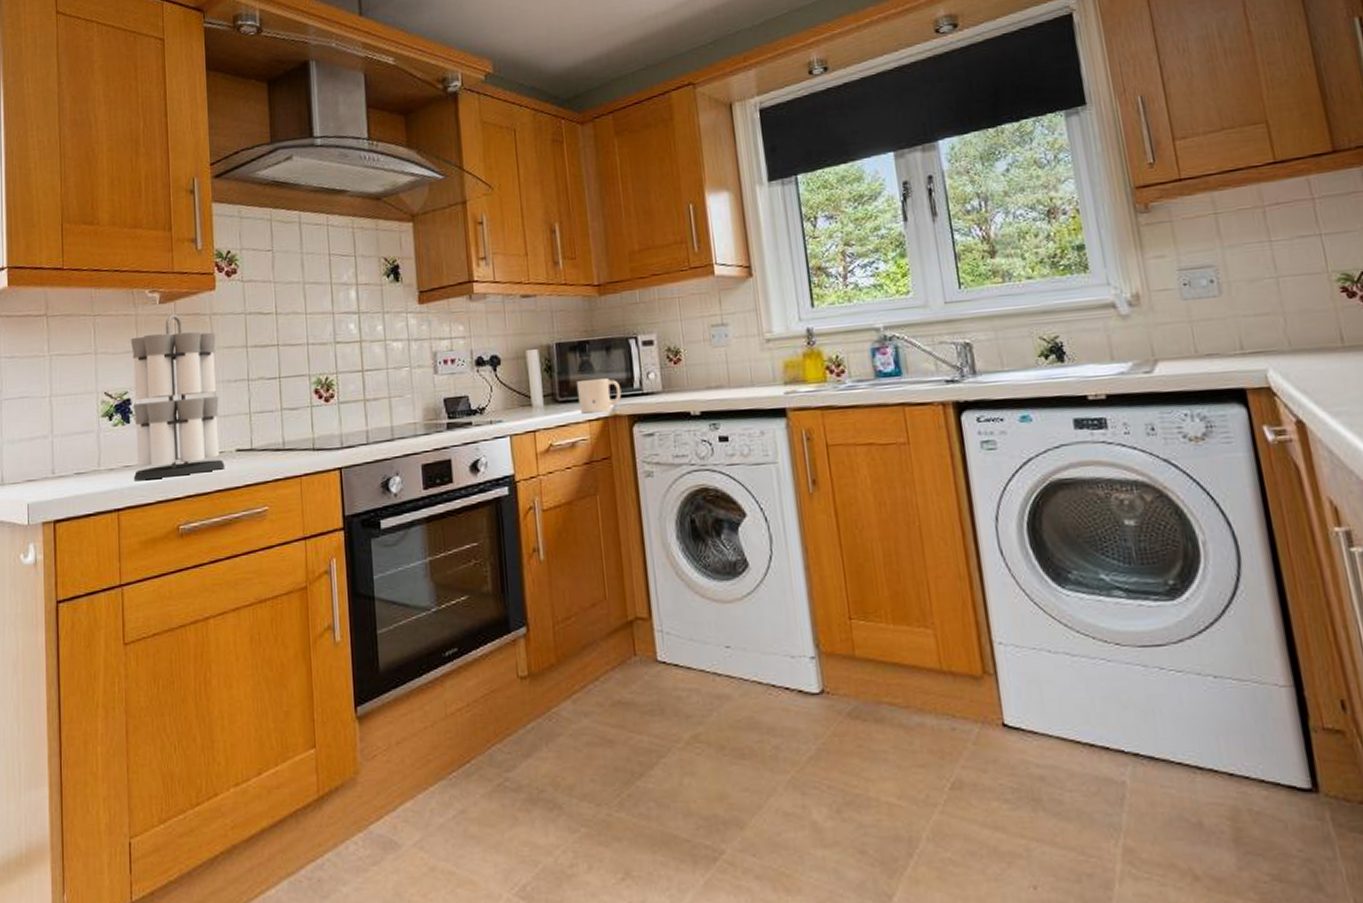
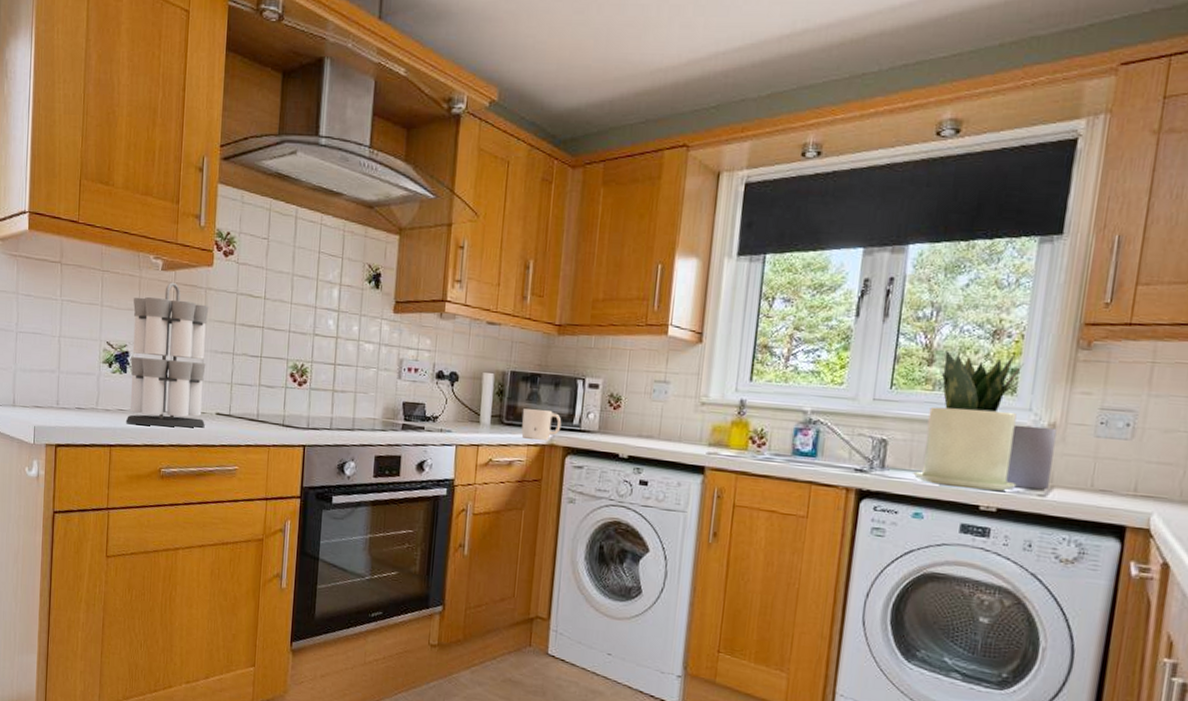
planter: none [1002,229,1119,382] -> present [913,351,1024,492]
canister: none [1096,298,1152,369] -> present [1005,424,1057,490]

